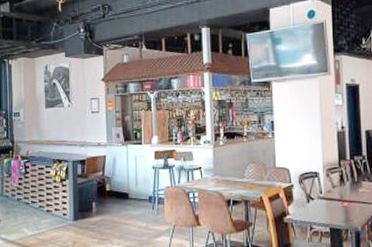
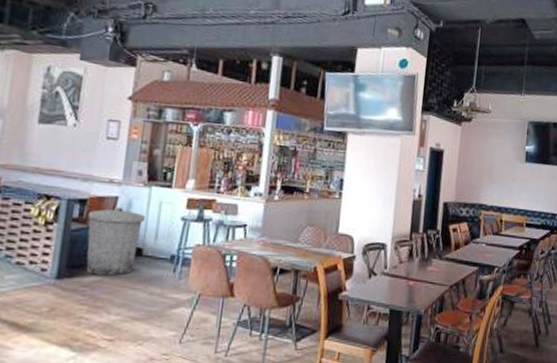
trash can: none [87,164,126,216] -> present [86,207,145,276]

